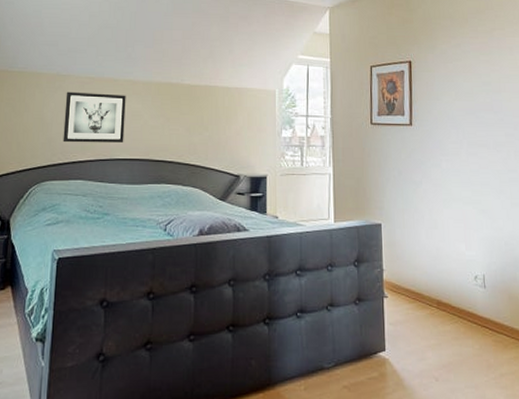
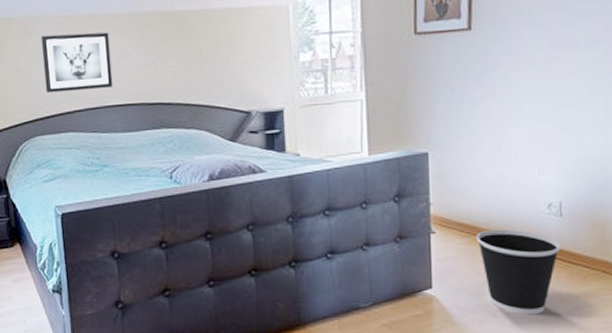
wastebasket: none [420,297,486,380] -> present [476,229,561,315]

